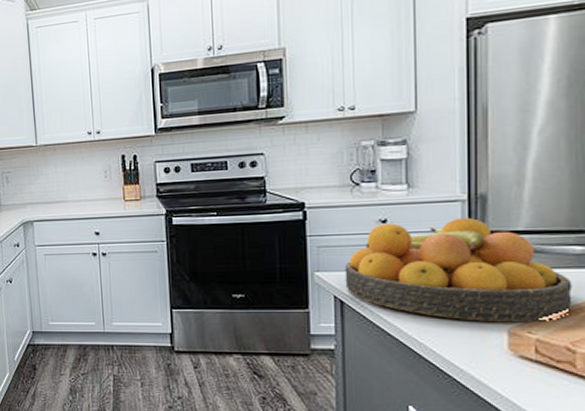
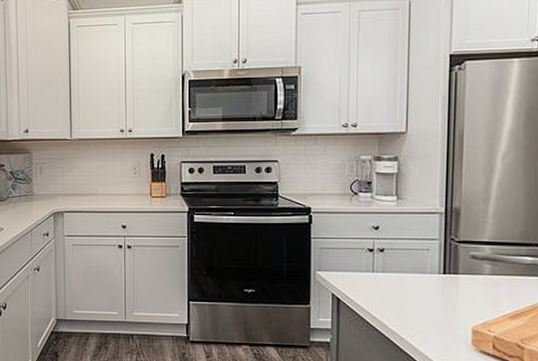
fruit bowl: present [344,217,572,323] -> none [342,228,523,322]

